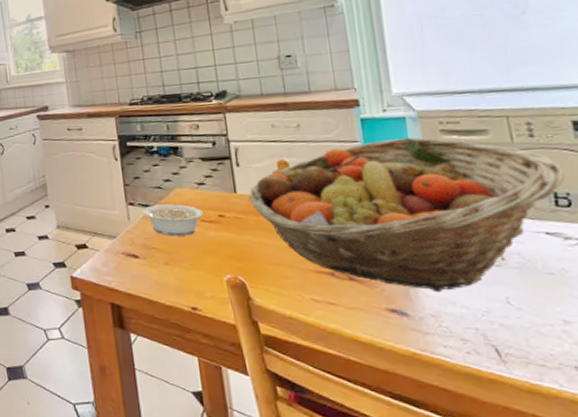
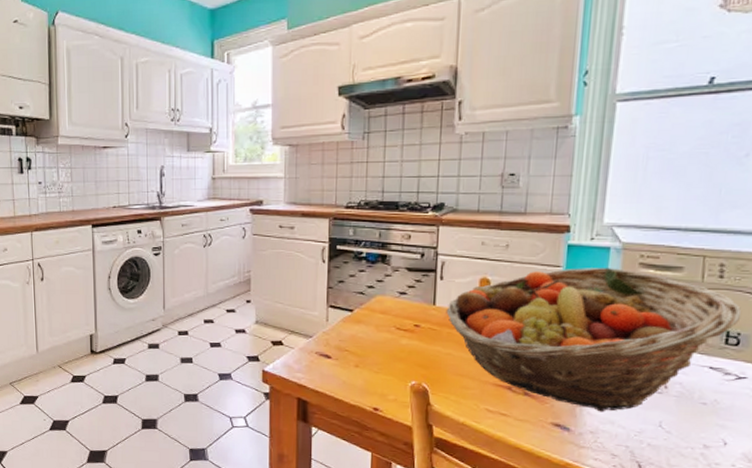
legume: present [133,202,203,236] -> none [333,305,400,342]

